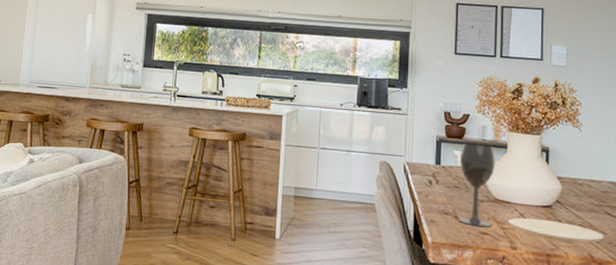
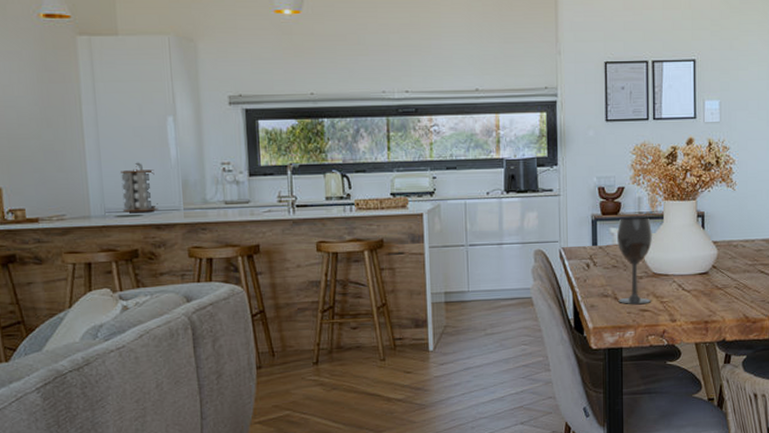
spice rack: none [44,47,72,86] -> present [120,163,159,213]
plate: present [507,217,604,243] -> none [666,286,757,307]

